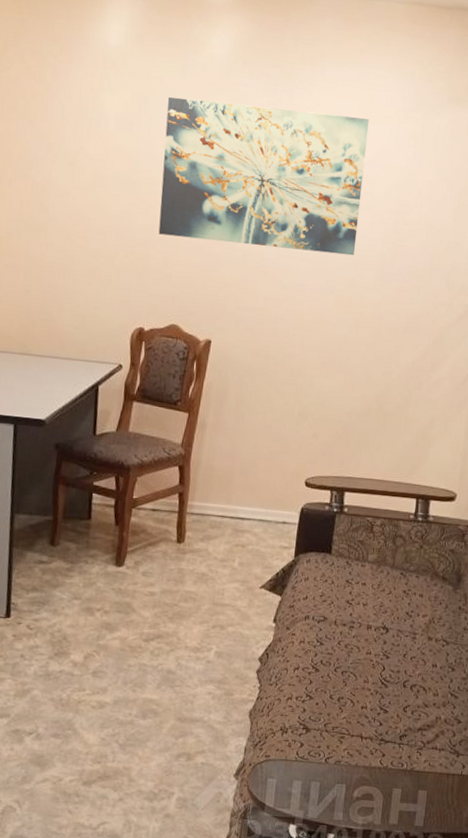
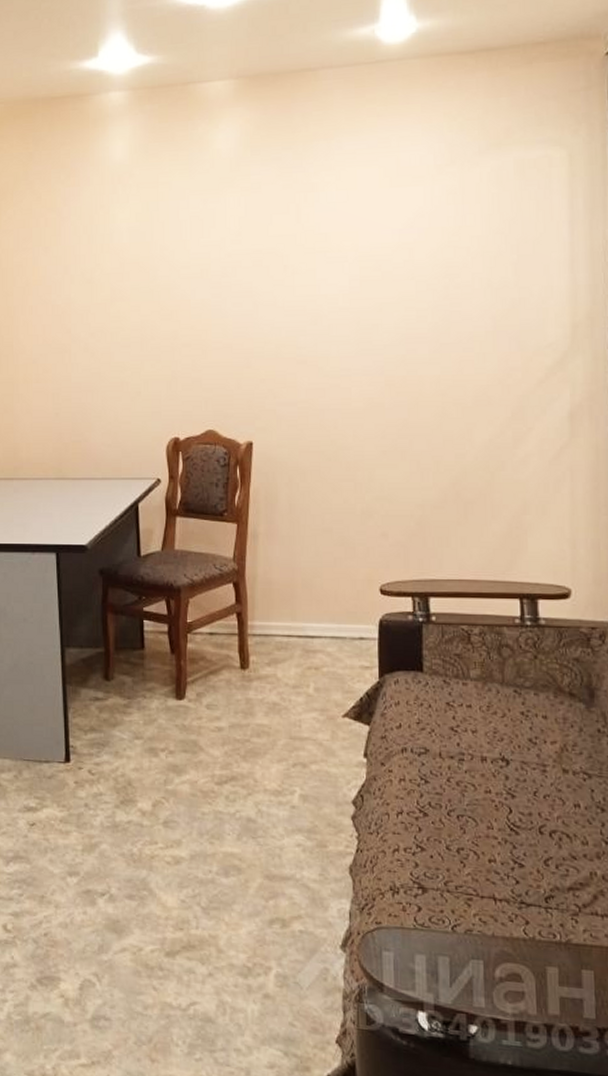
wall art: present [158,96,369,256] -> none [179,184,402,339]

